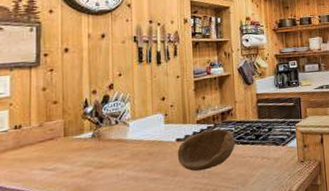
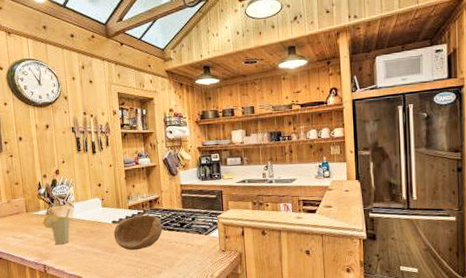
cup: none [86,128,125,174] -> present [43,209,71,245]

